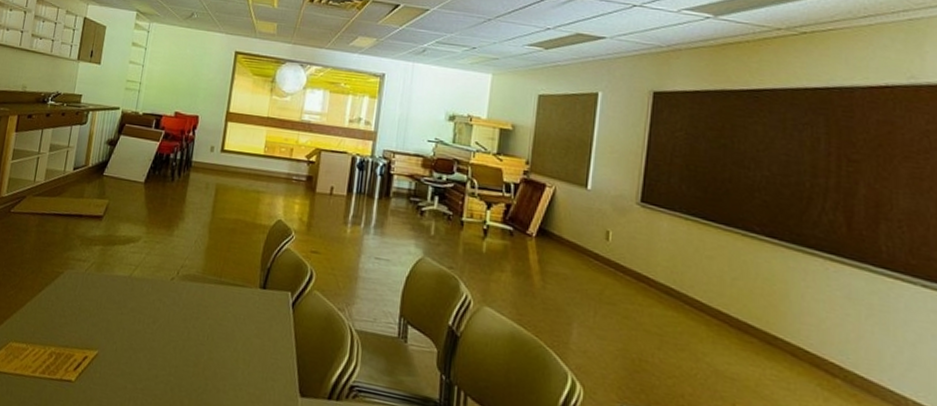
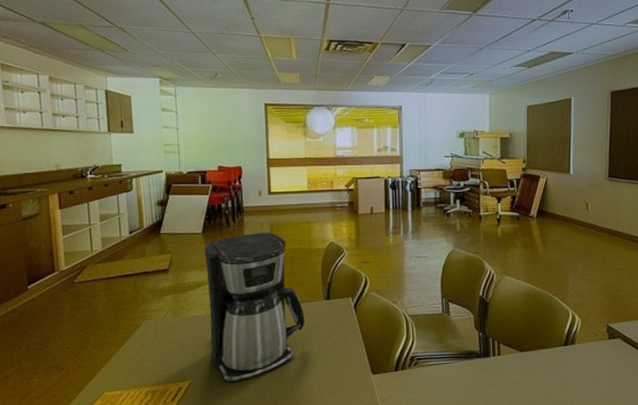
coffee maker: none [124,192,235,366] -> present [204,232,305,383]

